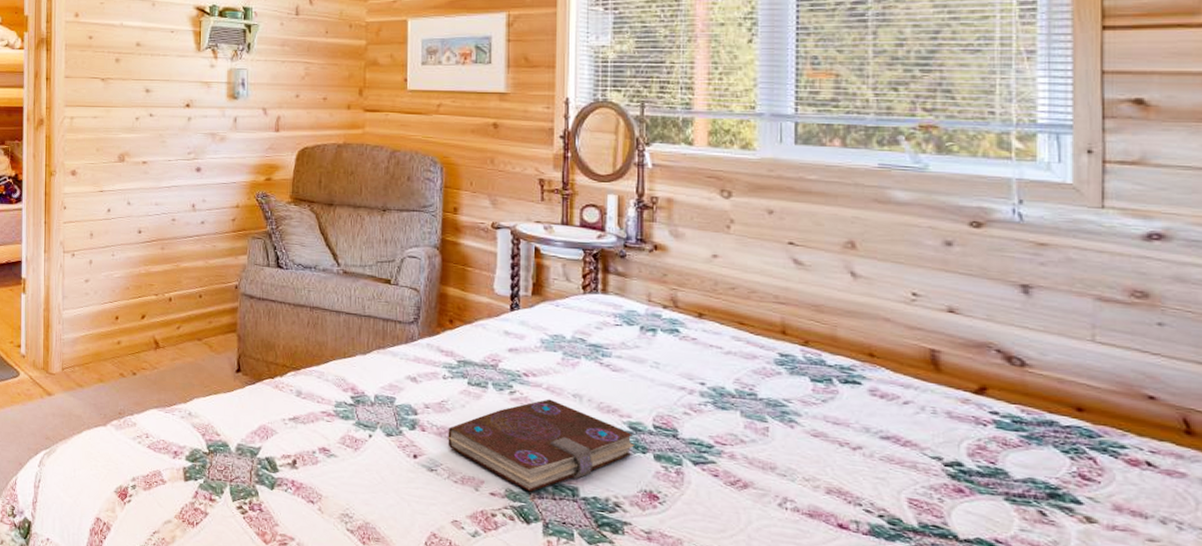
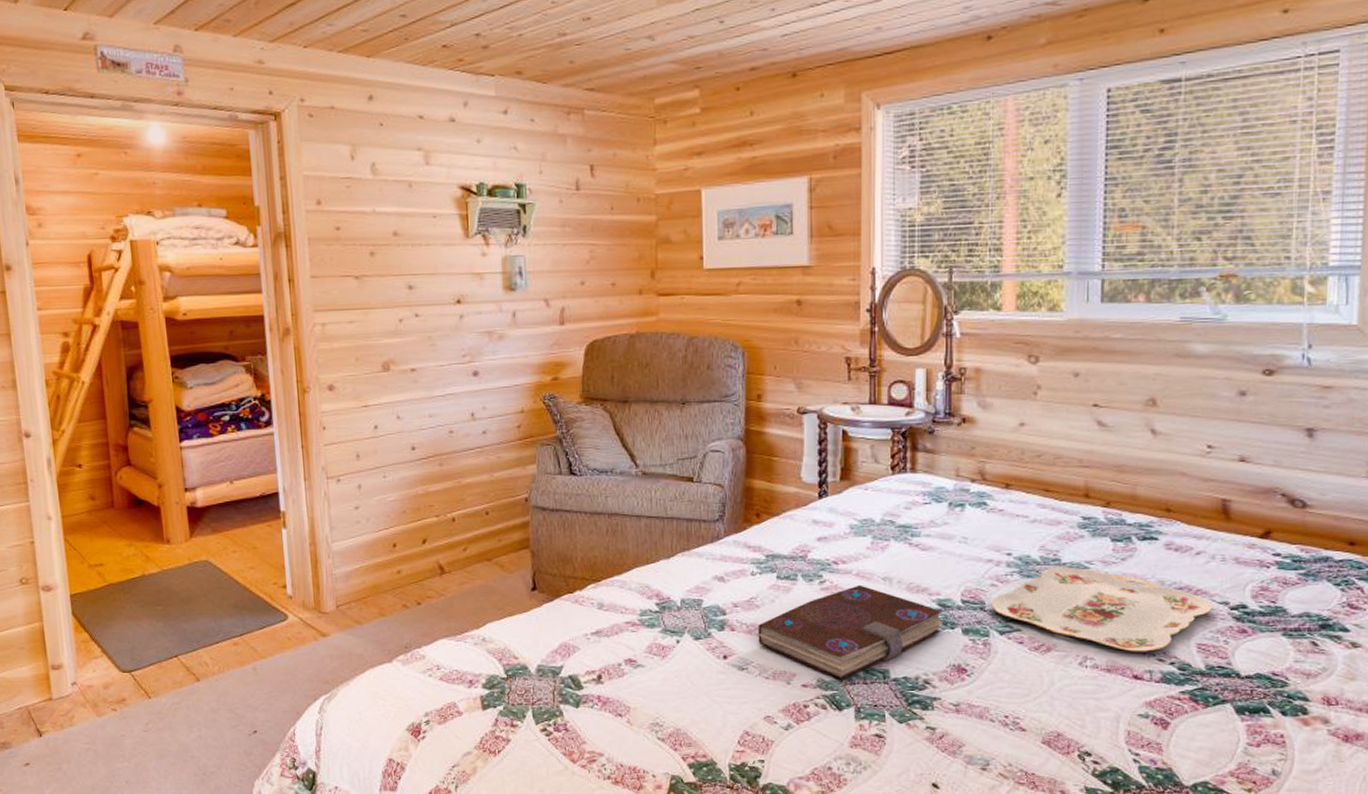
serving tray: none [684,401,925,501] -> present [991,567,1214,652]

